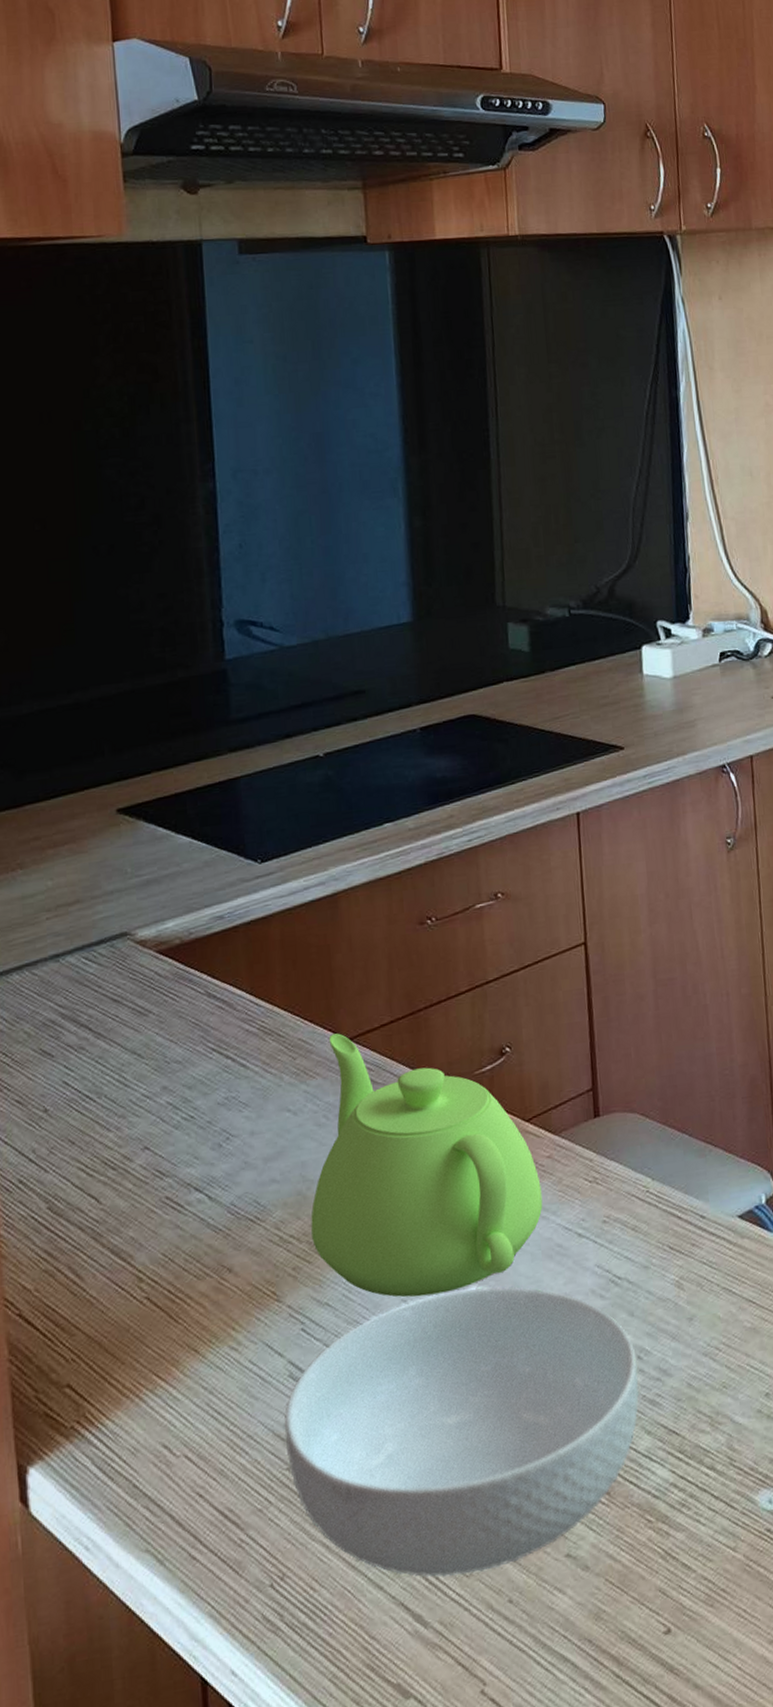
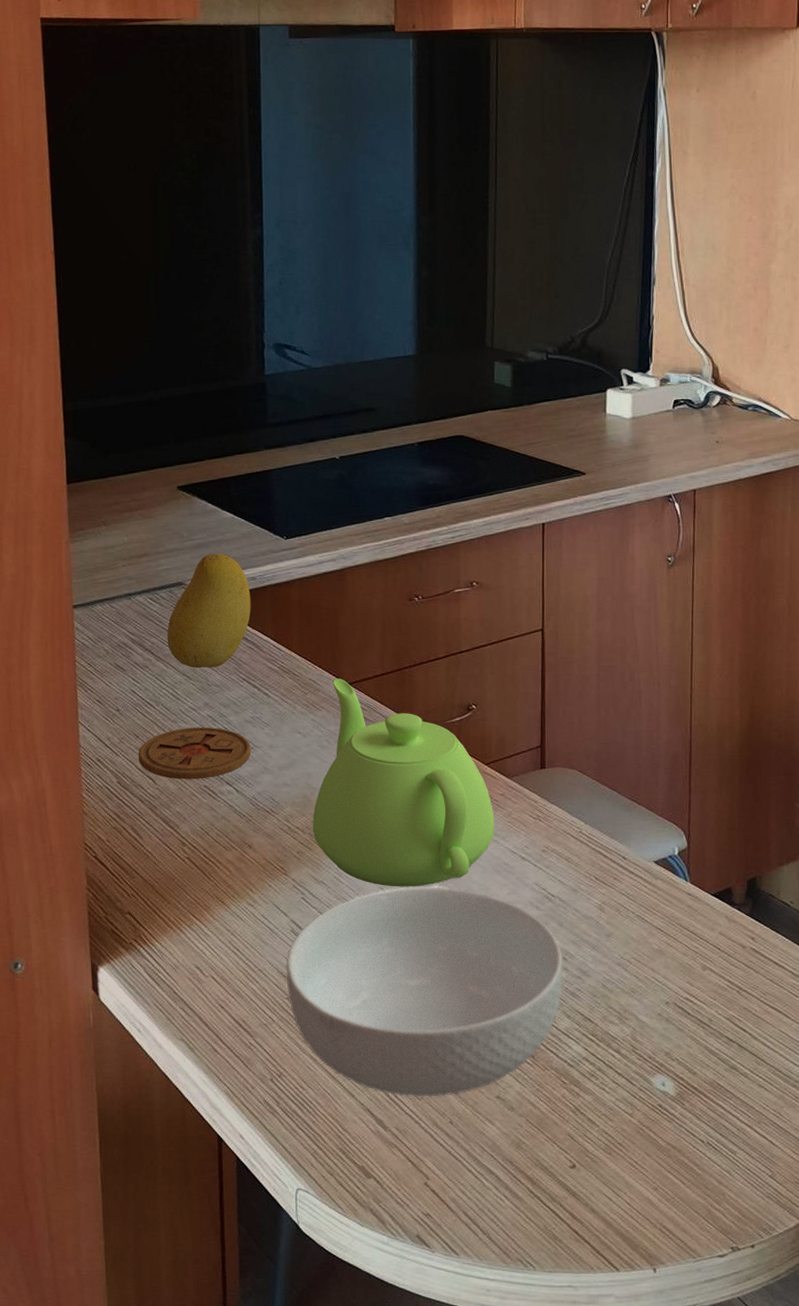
coaster: none [74,1117,226,1194] -> present [138,727,251,779]
fruit: none [108,889,219,1043] -> present [167,553,251,668]

